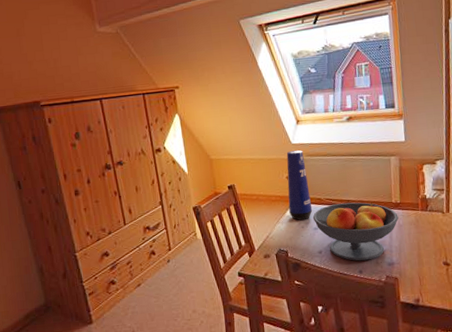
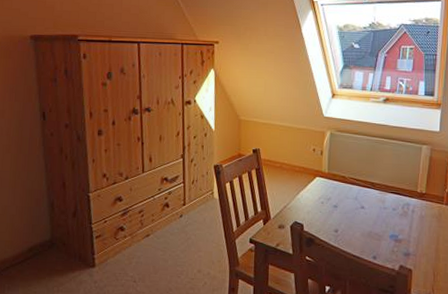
vase: present [286,150,313,221] -> none [311,124,335,196]
fruit bowl: present [312,202,399,261] -> none [334,184,421,247]

